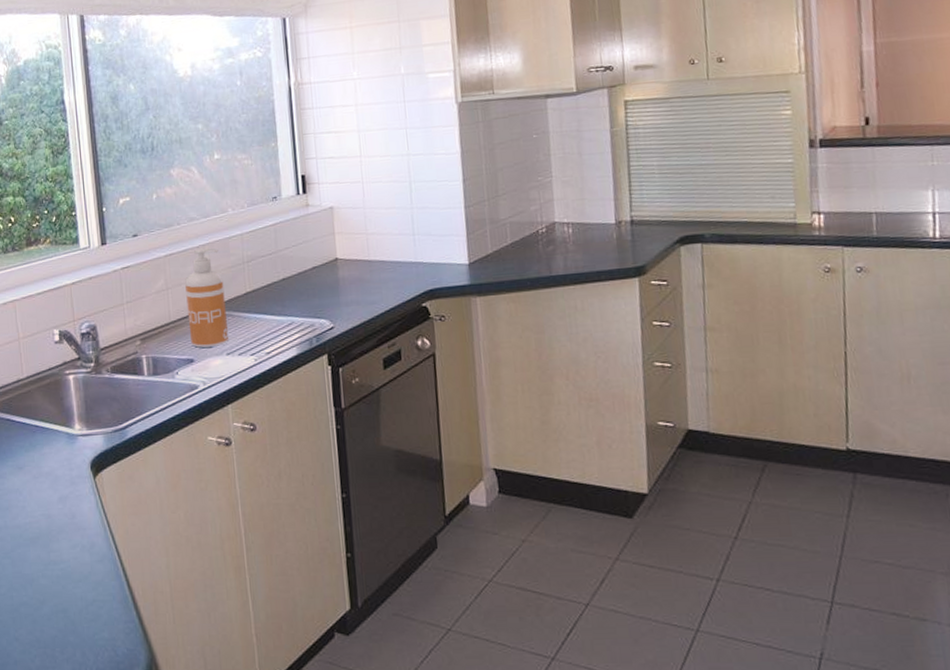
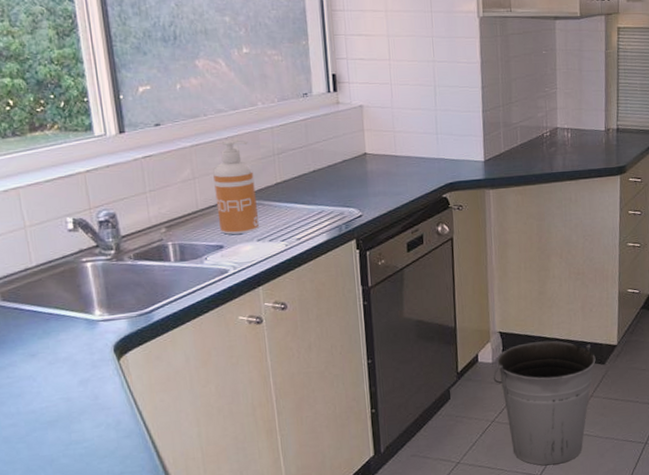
bucket: none [488,483,620,646] -> present [493,340,596,466]

